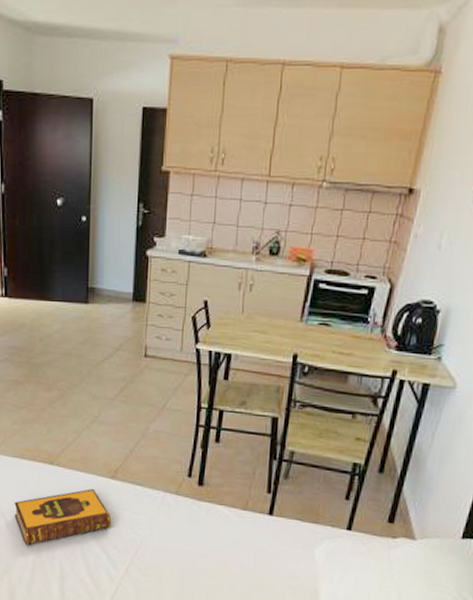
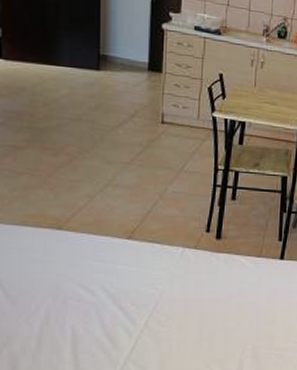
hardback book: present [14,489,112,546] -> none [15,251,129,314]

